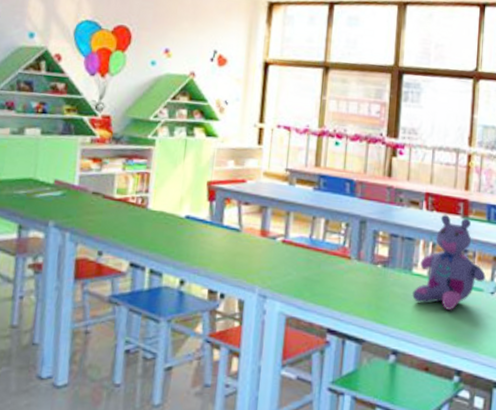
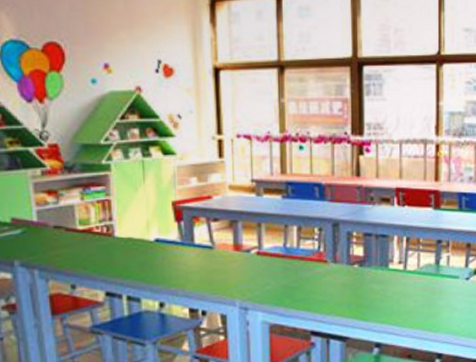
toy: present [412,214,486,310] -> none [391,208,460,300]

